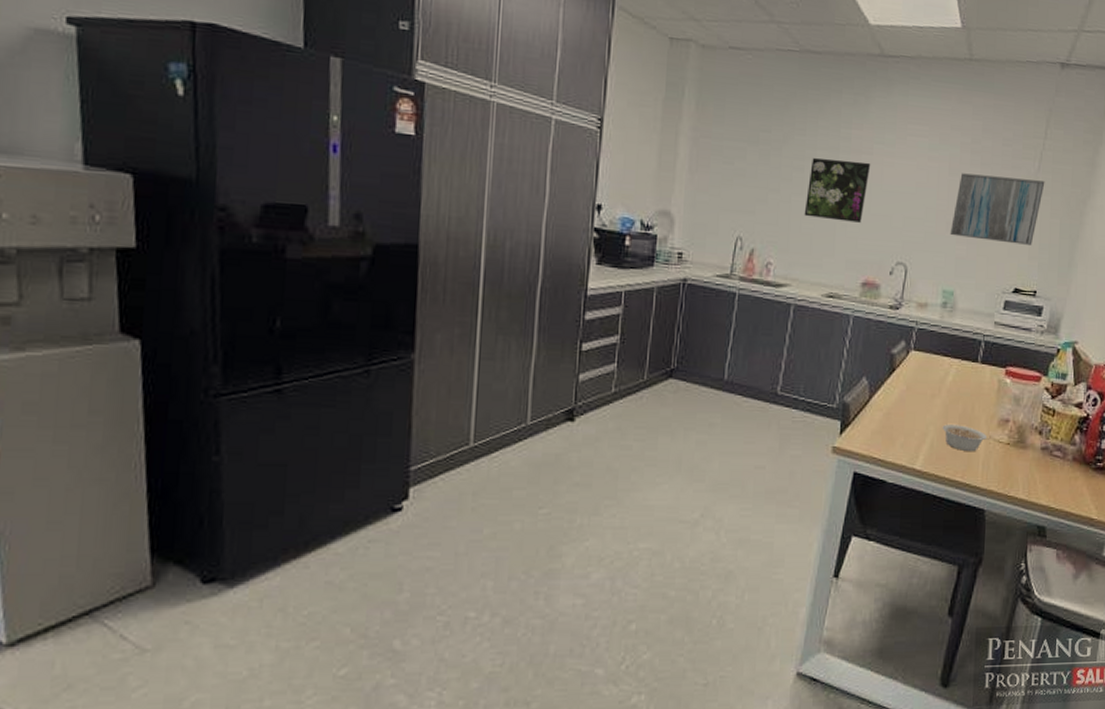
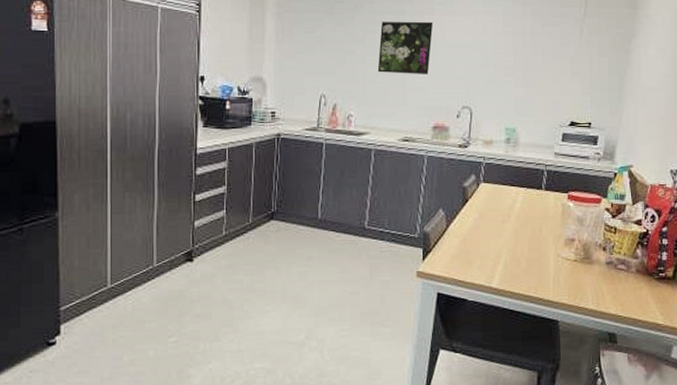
legume: present [942,424,989,451] -> none [514,246,558,269]
wall art: present [950,173,1045,245] -> none [508,24,592,82]

